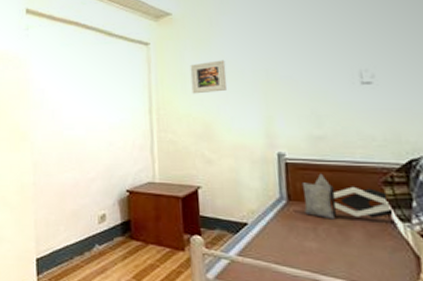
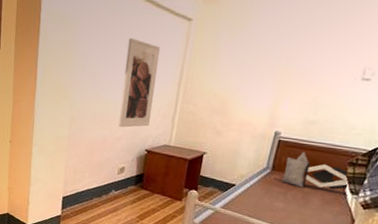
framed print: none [85,69,126,168] -> present [119,38,160,128]
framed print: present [190,60,228,94] -> none [219,43,255,73]

